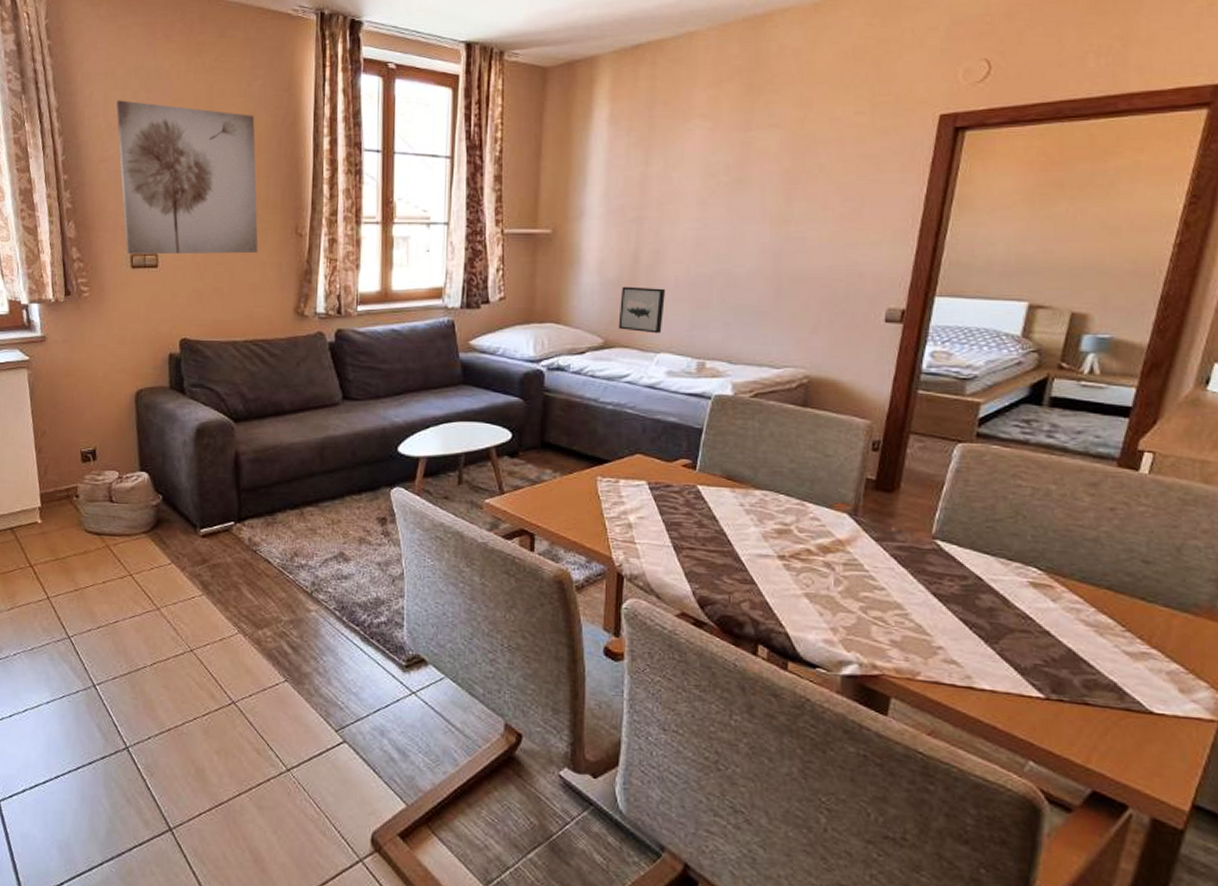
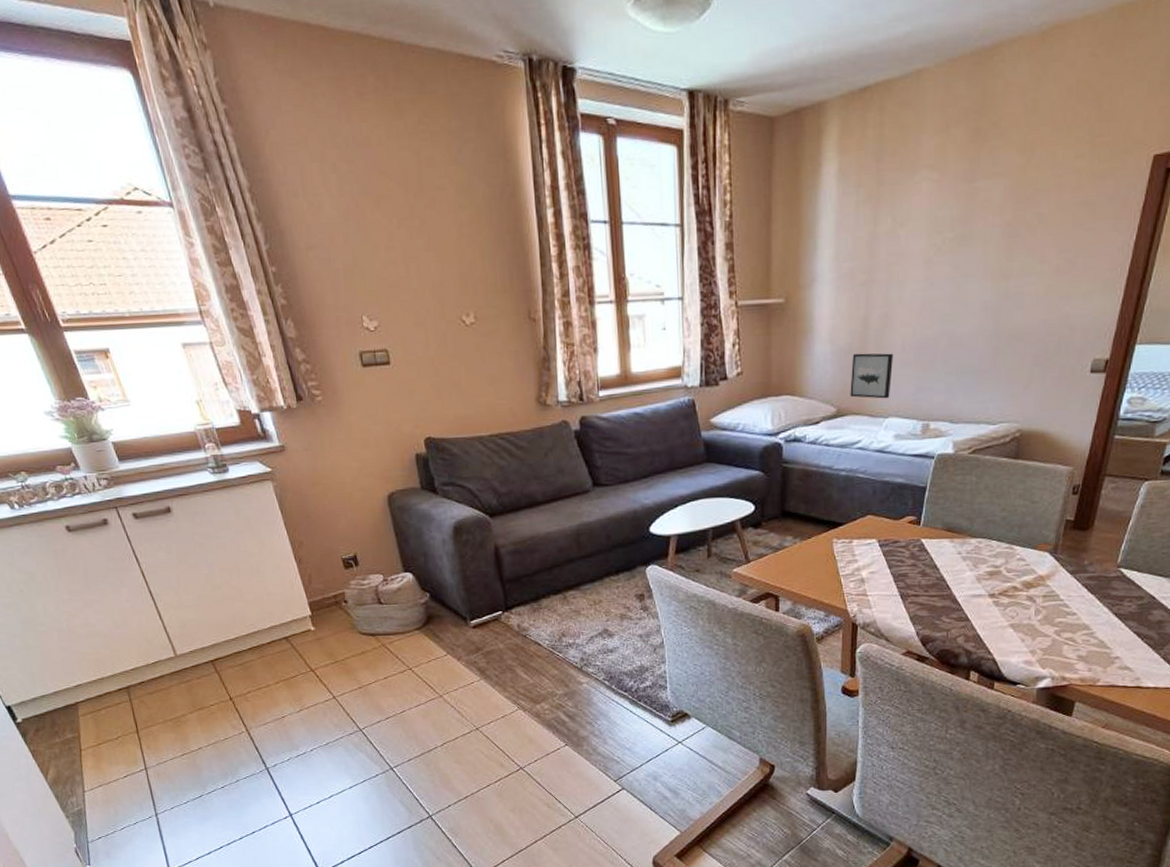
wall art: present [116,100,258,255] -> none [314,175,492,352]

